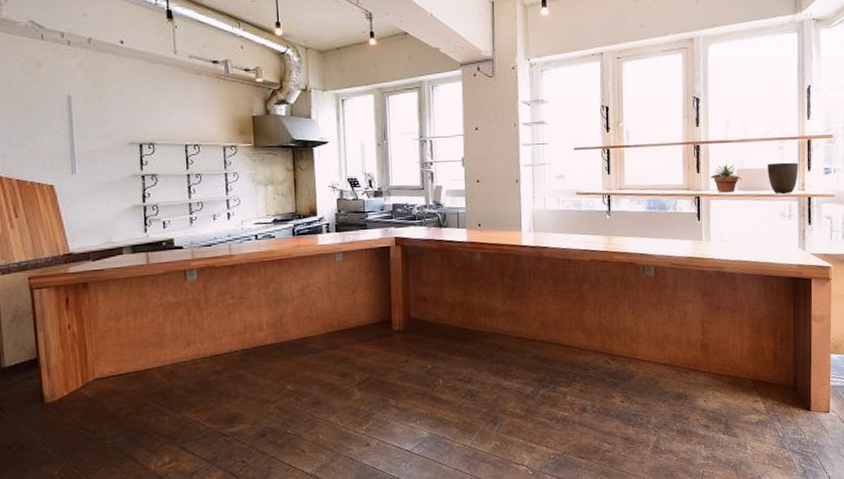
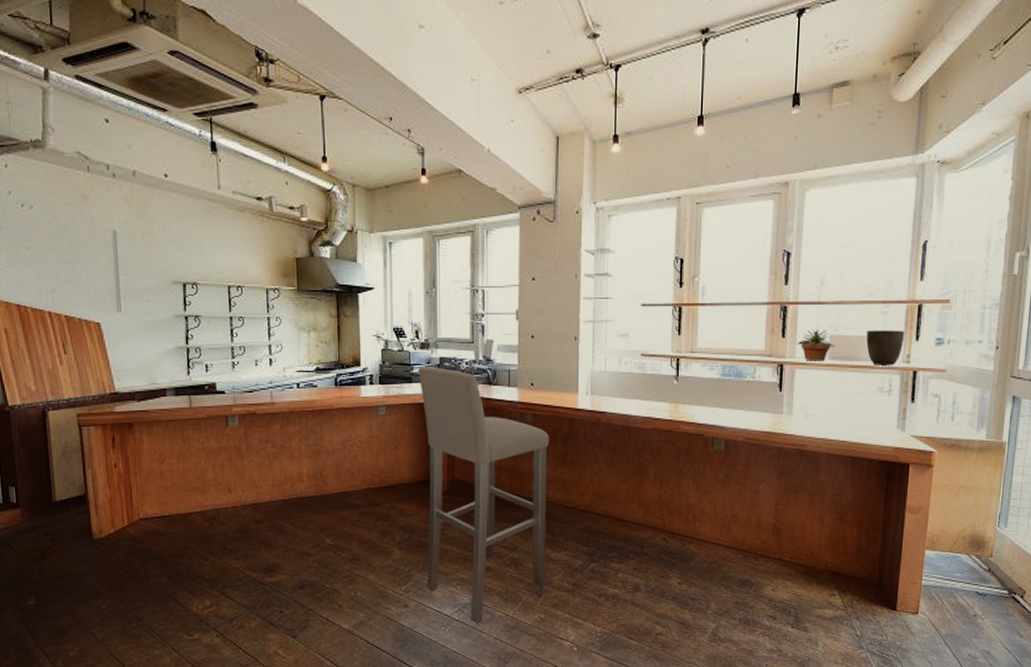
bar stool: none [372,213,500,456] -> present [417,367,549,623]

